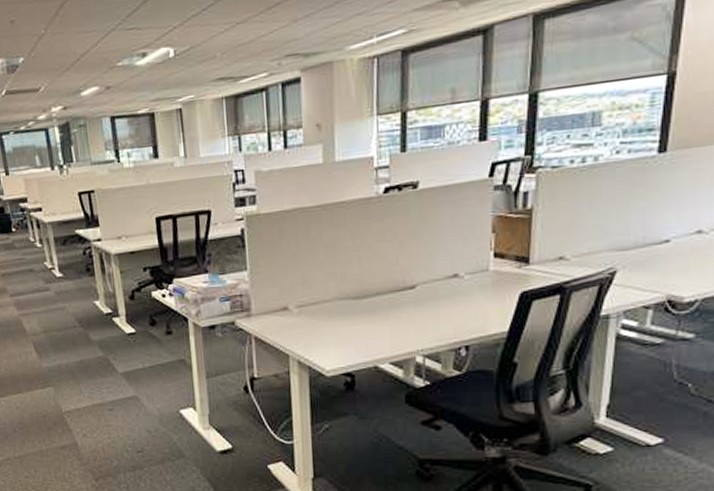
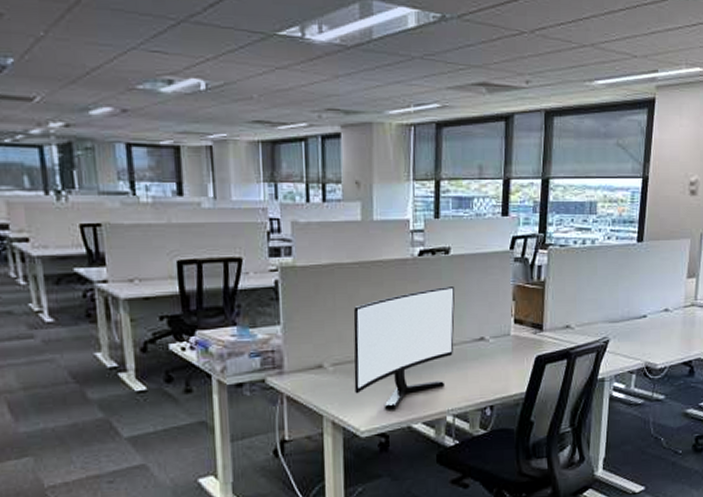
monitor: none [316,221,425,350] -> present [353,285,455,410]

